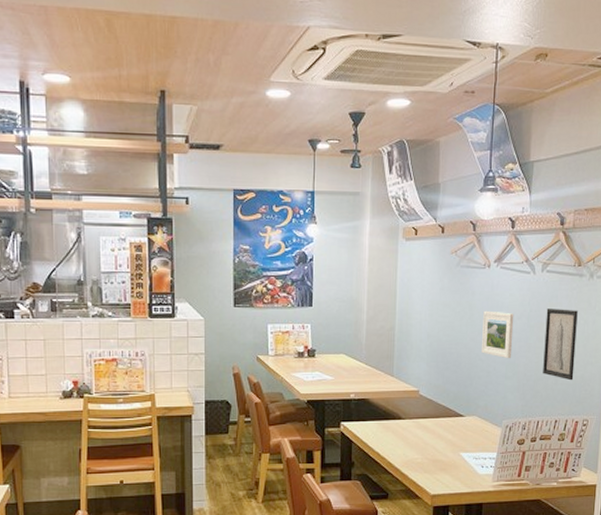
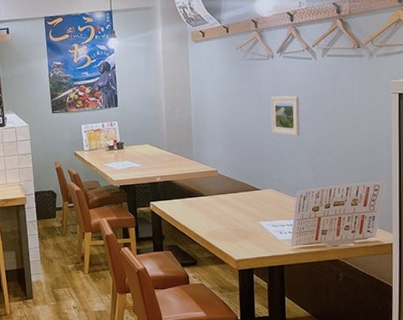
wall art: present [543,309,578,381] -> none [330,87,362,151]

